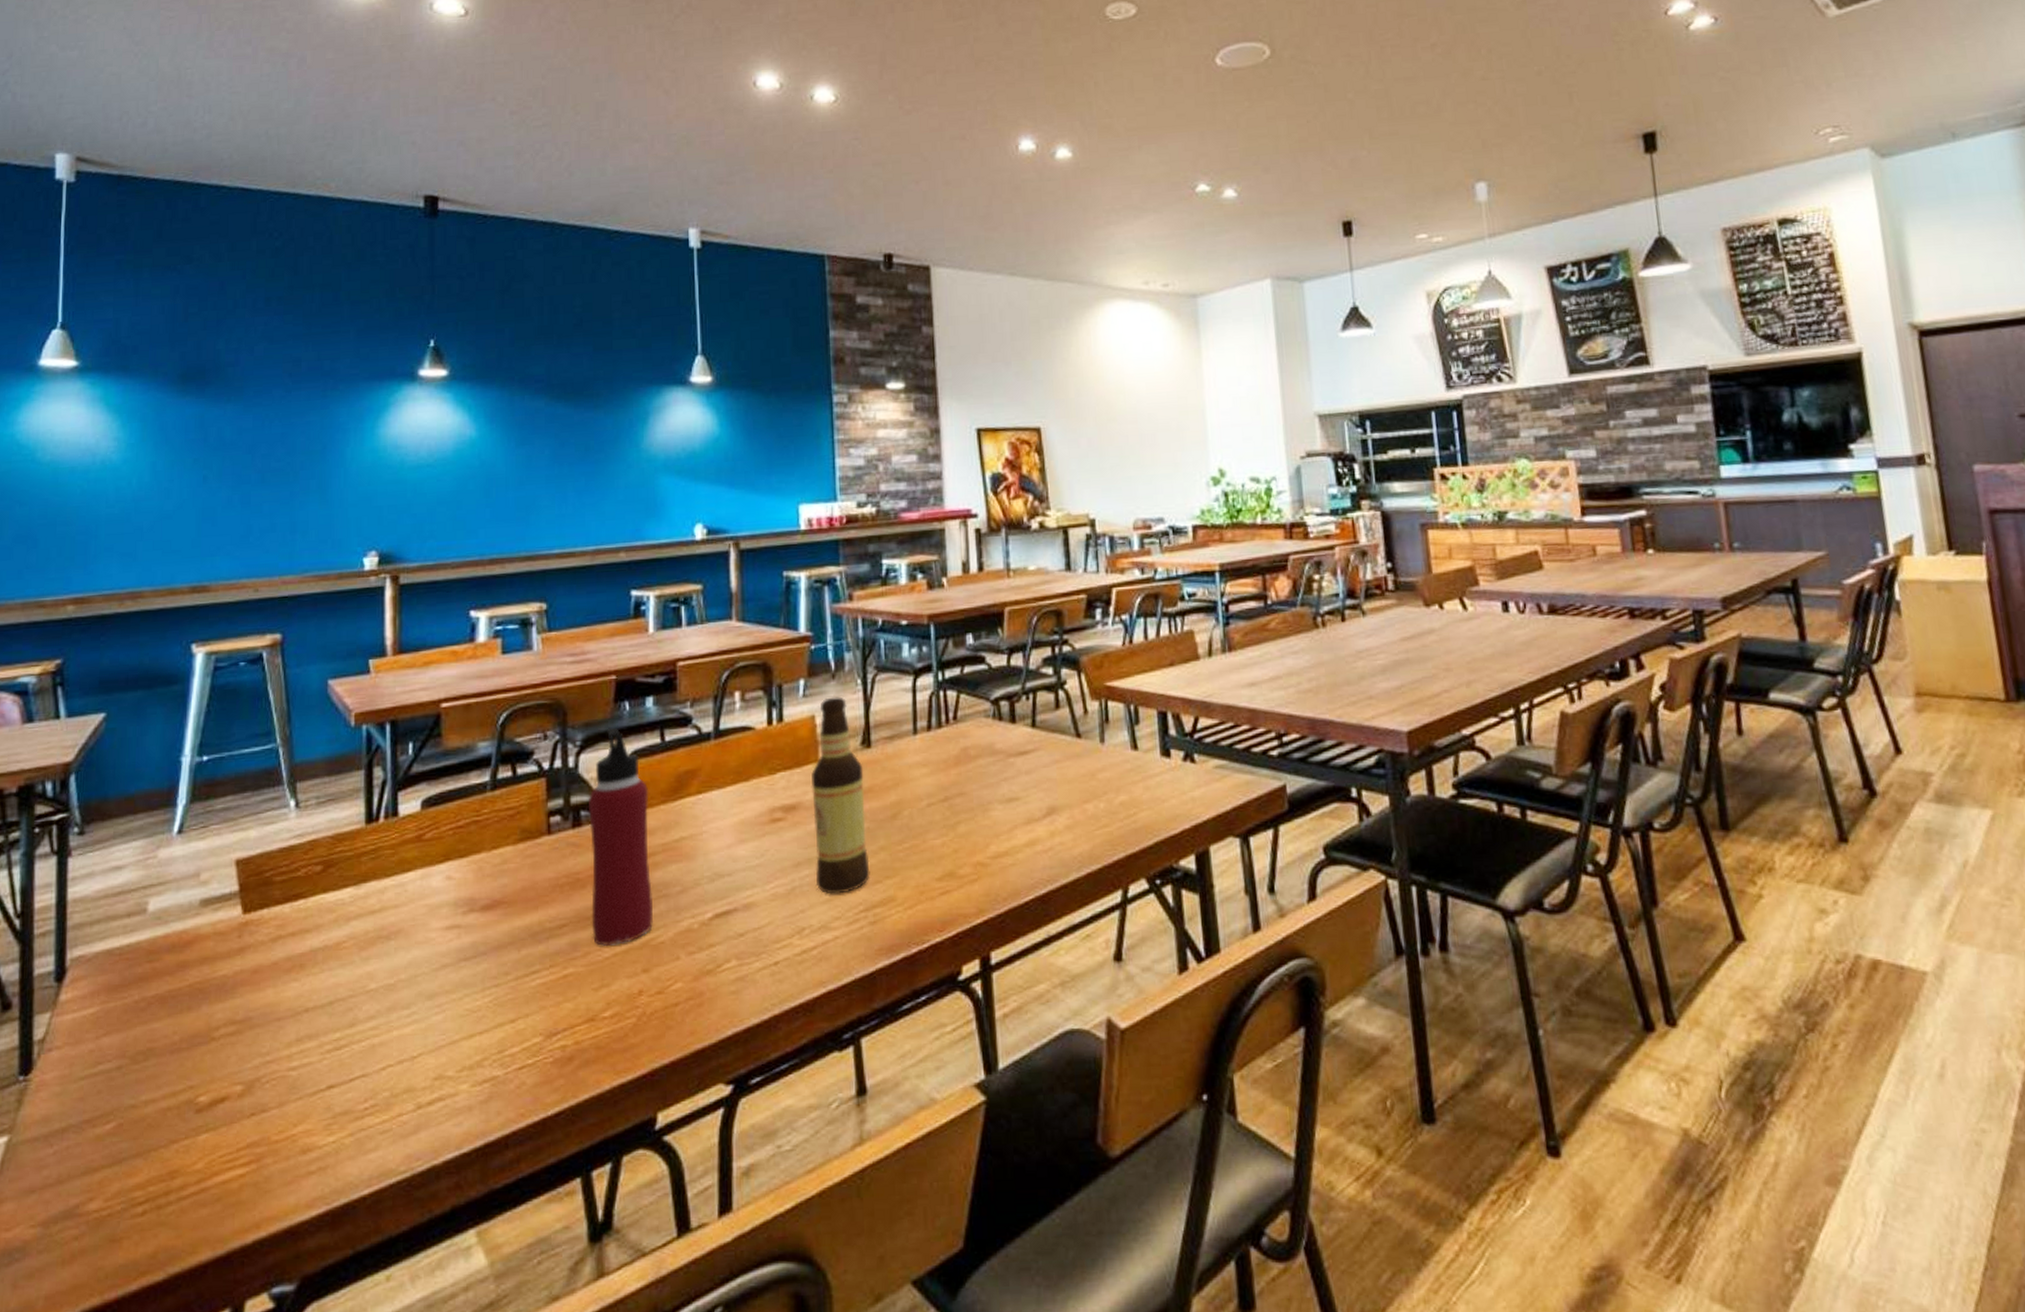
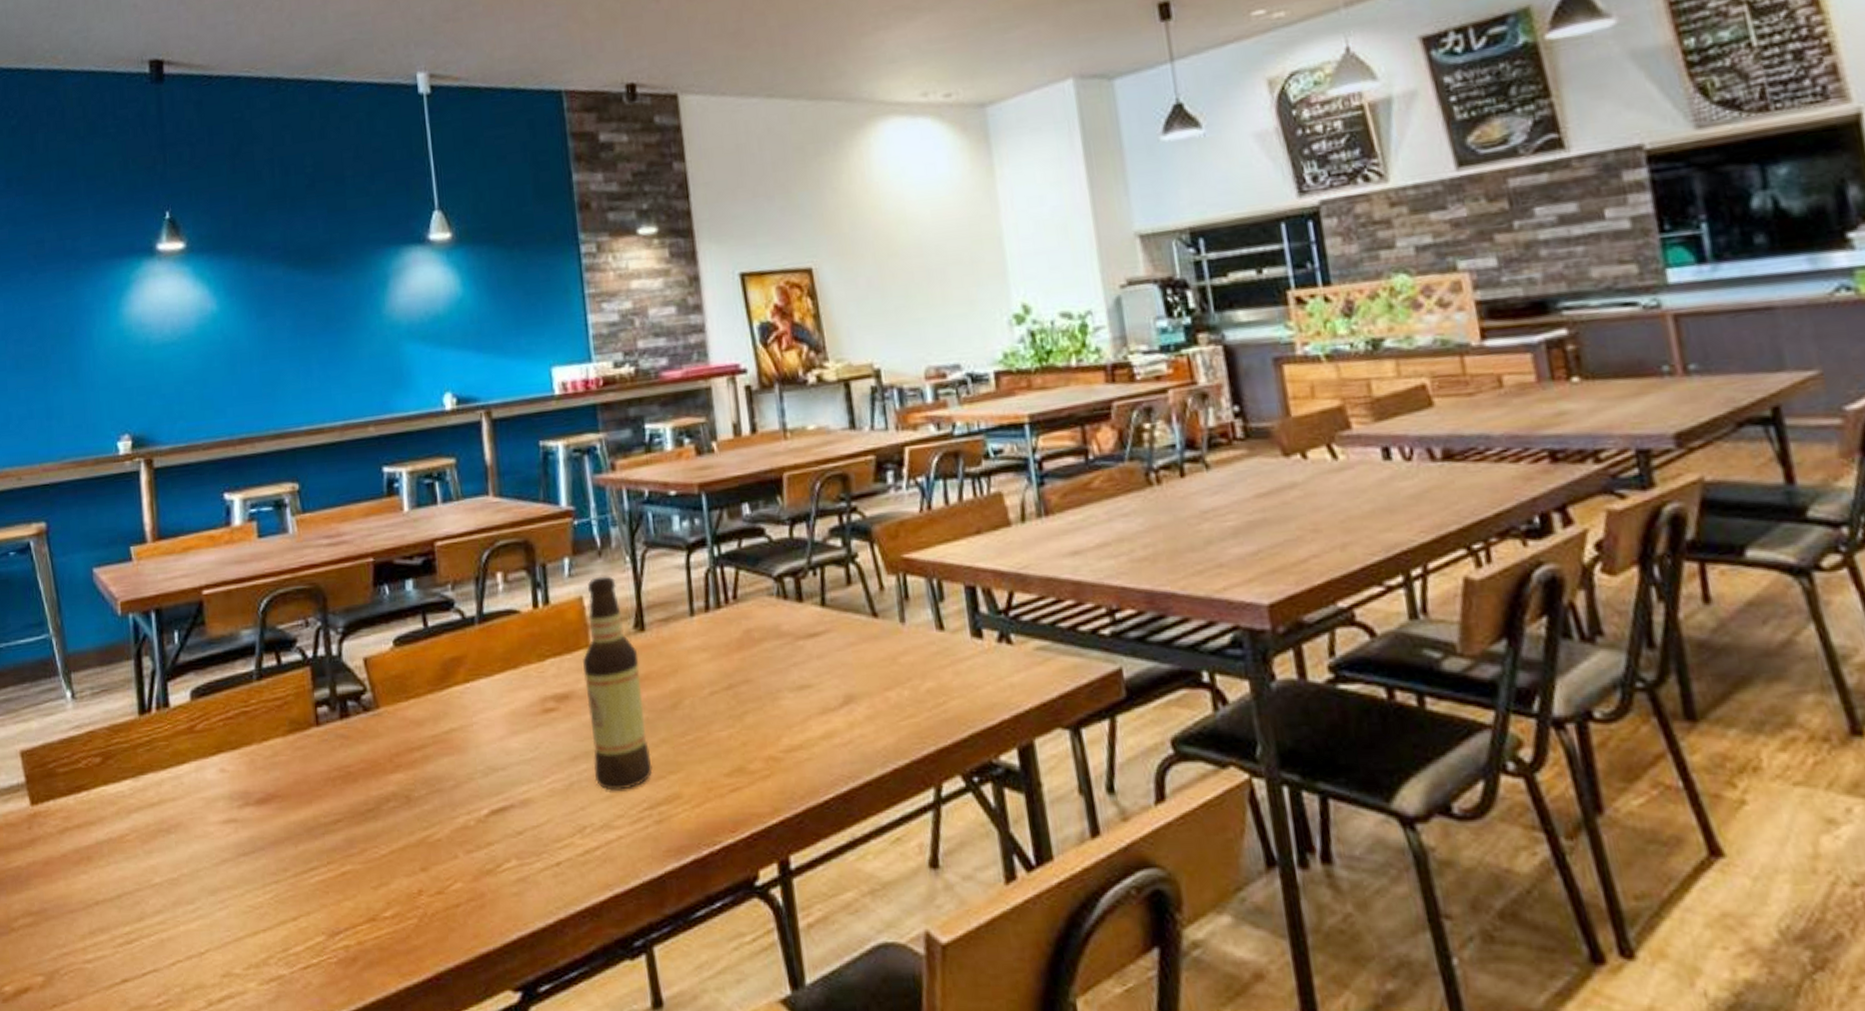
water bottle: present [587,728,653,947] -> none [353,613,428,844]

